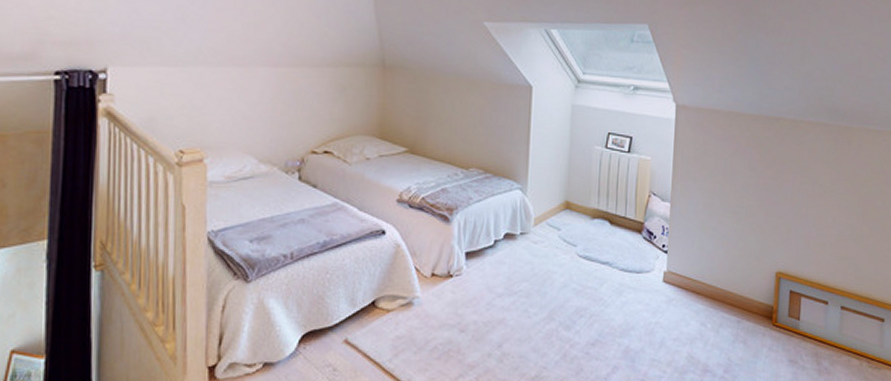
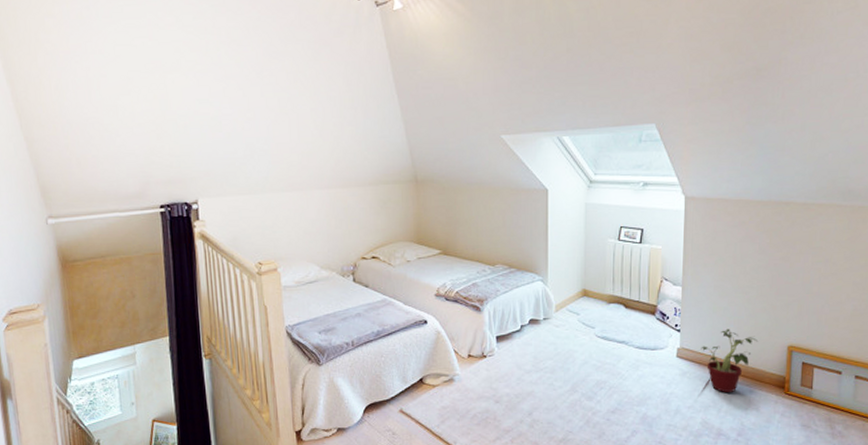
potted plant: none [688,251,746,324] -> present [701,328,758,393]

